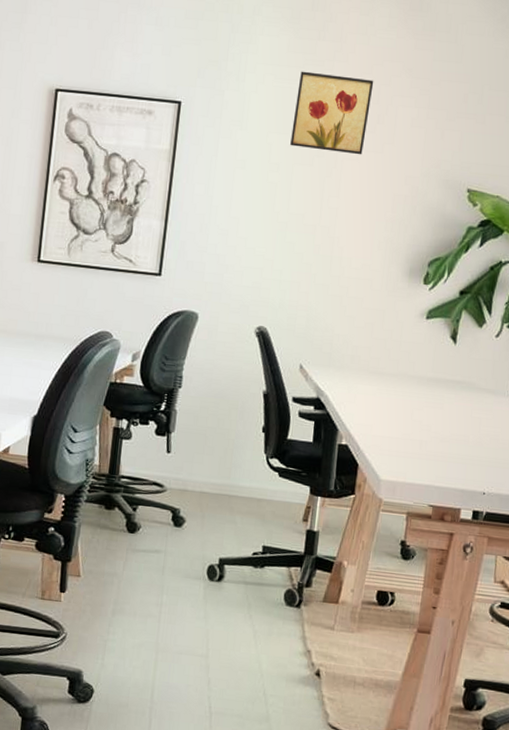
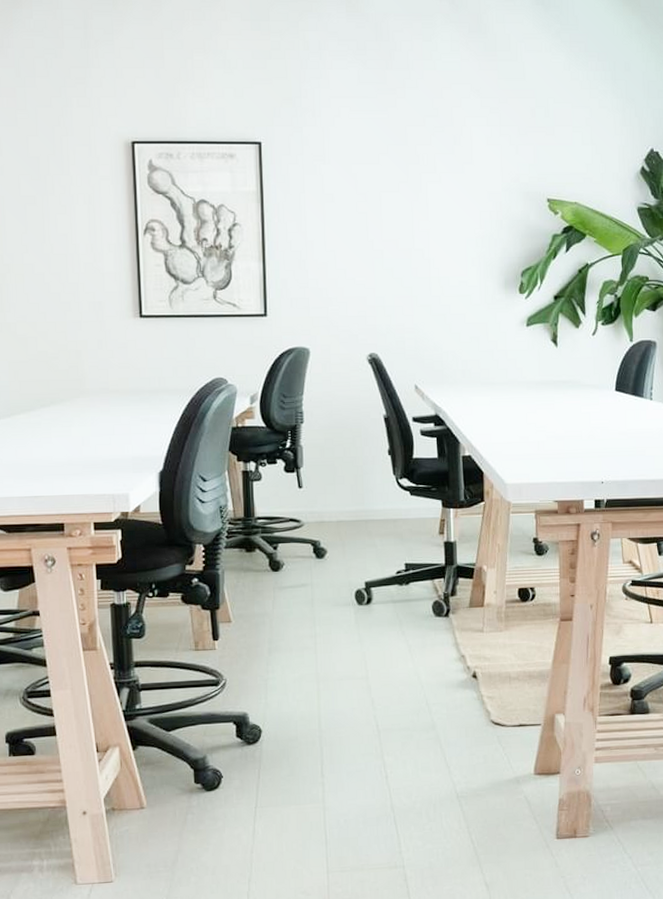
wall art: present [290,71,374,155] -> none [373,101,446,177]

